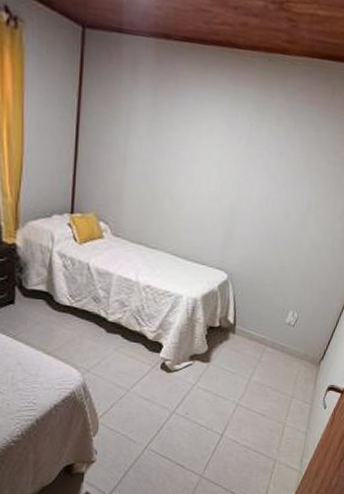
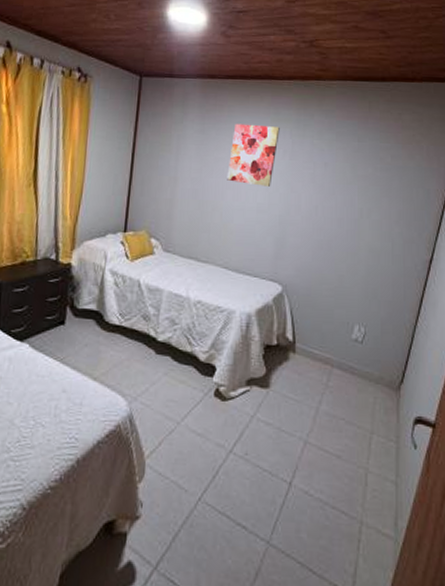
wall art: none [179,98,238,174] -> present [227,123,280,187]

